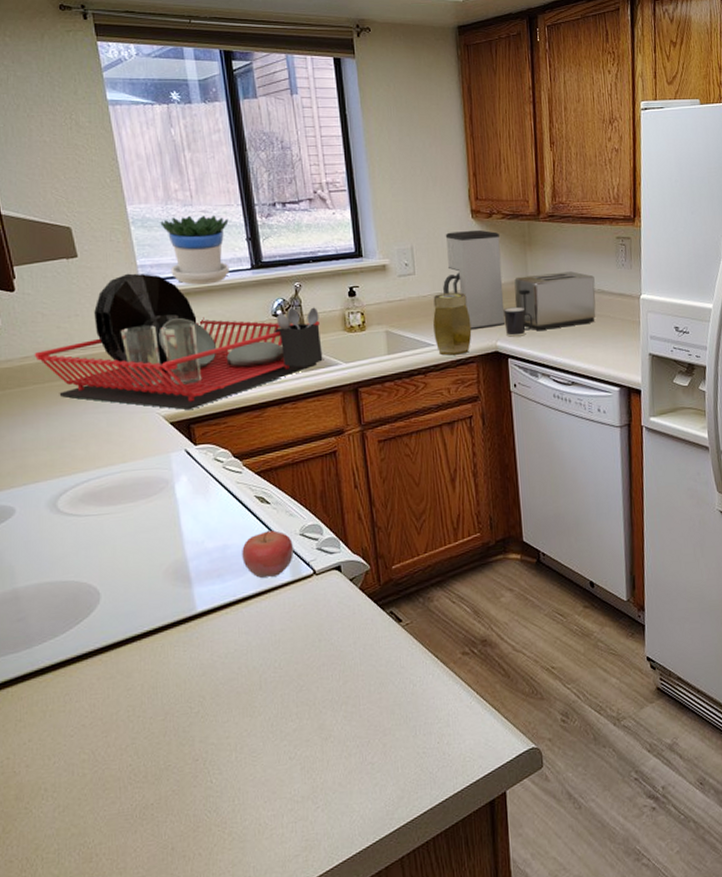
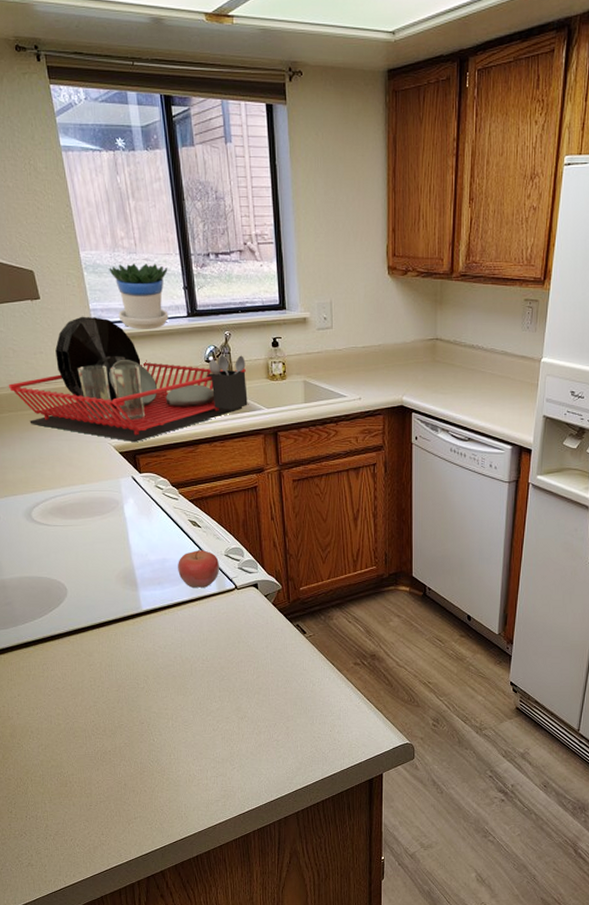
jar: present [433,292,472,355] -> none [347,348,381,407]
coffee maker: present [443,229,505,330] -> none [357,286,413,384]
mug: present [503,307,533,337] -> none [411,364,438,393]
toaster: present [514,271,596,331] -> none [422,332,499,389]

